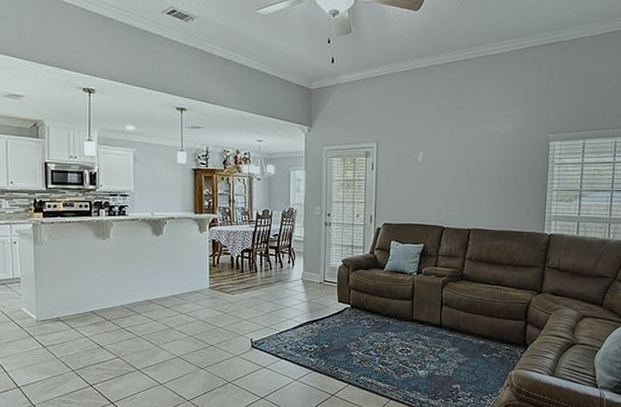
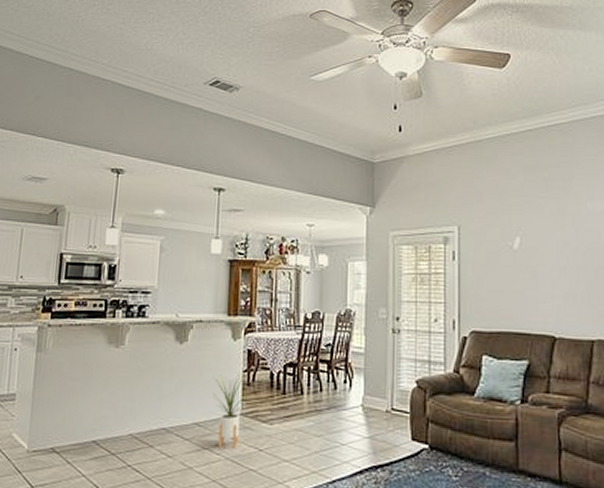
house plant: none [185,257,214,312] -> present [213,372,248,448]

